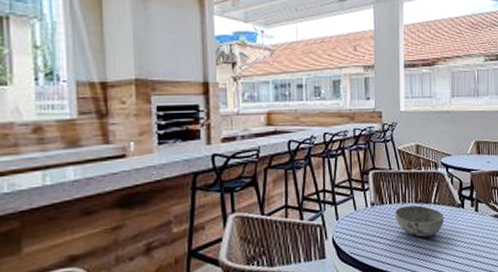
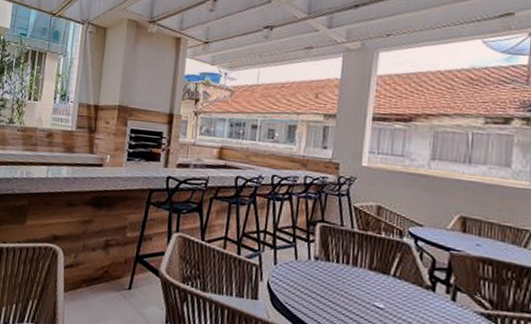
bowl: present [394,205,445,237] -> none [341,269,407,313]

